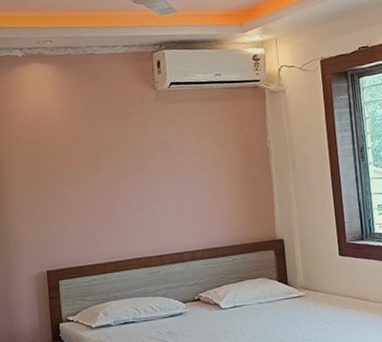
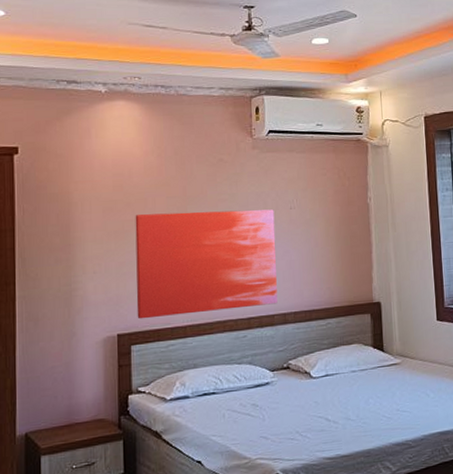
wall art: none [55,156,187,258] -> present [135,209,278,319]

